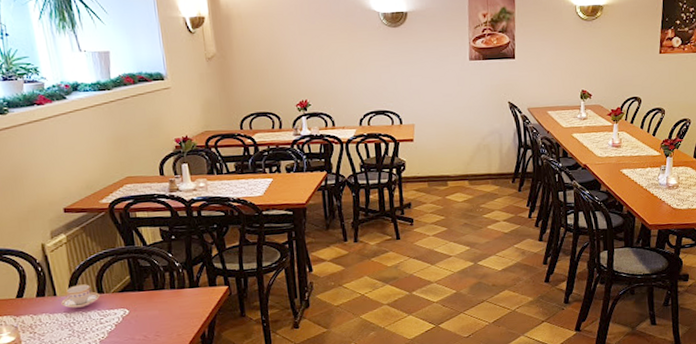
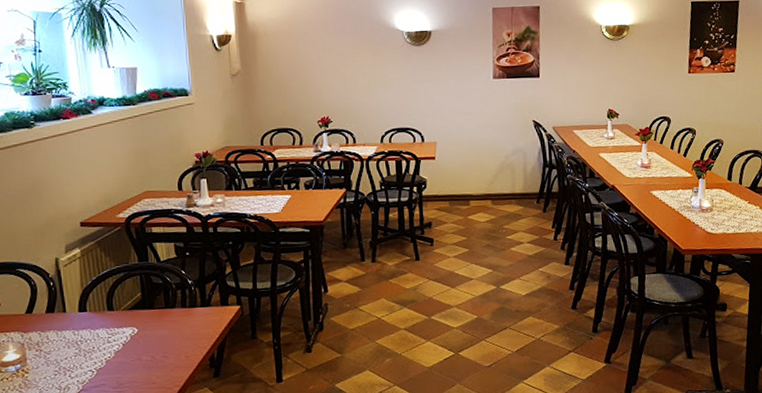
teacup: present [61,284,100,308] -> none [70,300,109,326]

